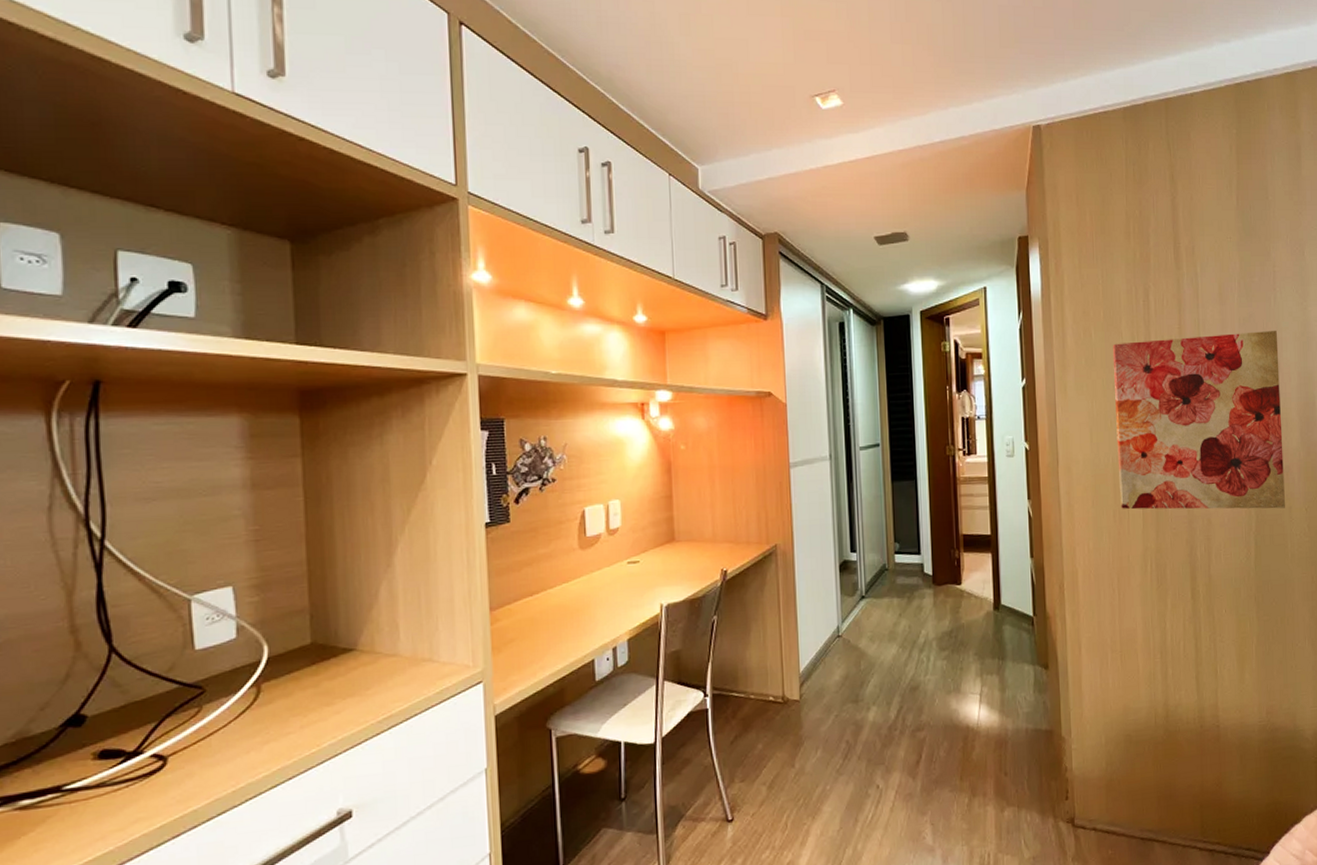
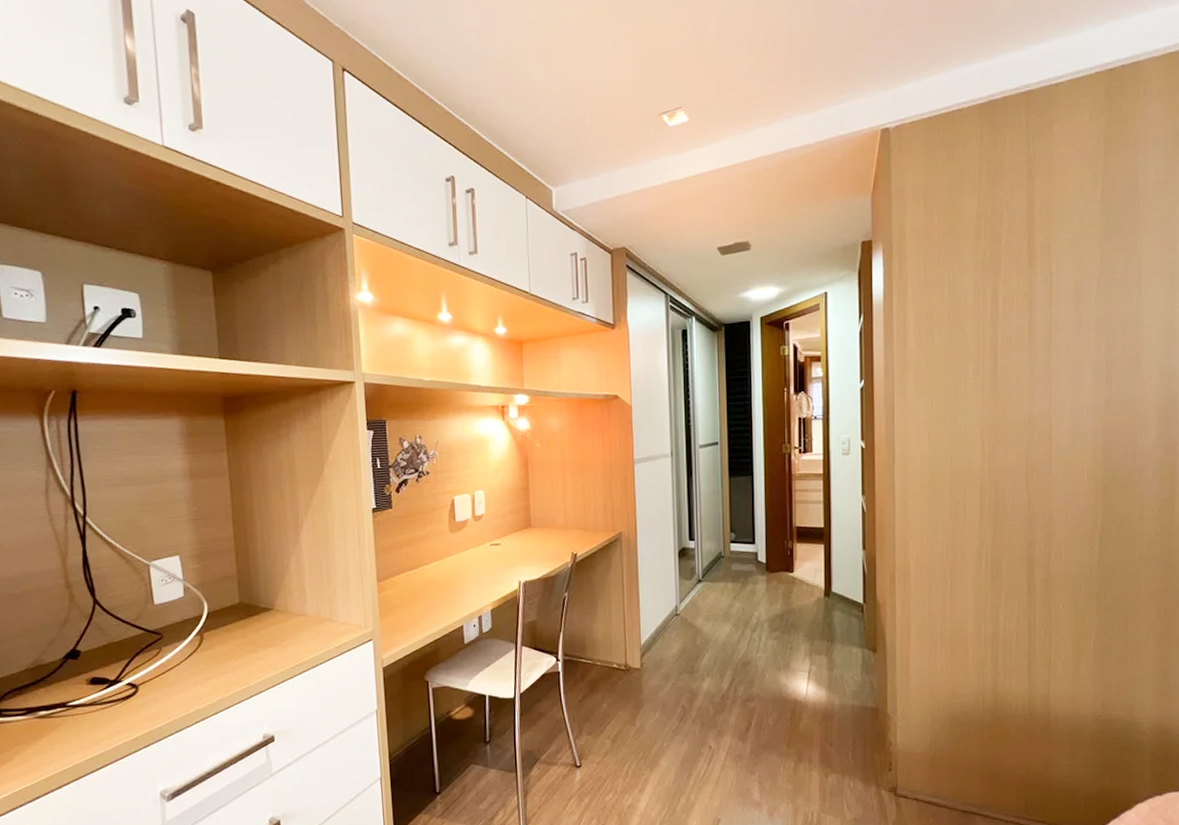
wall art: present [1112,330,1285,510] -> none [955,327,1139,508]

